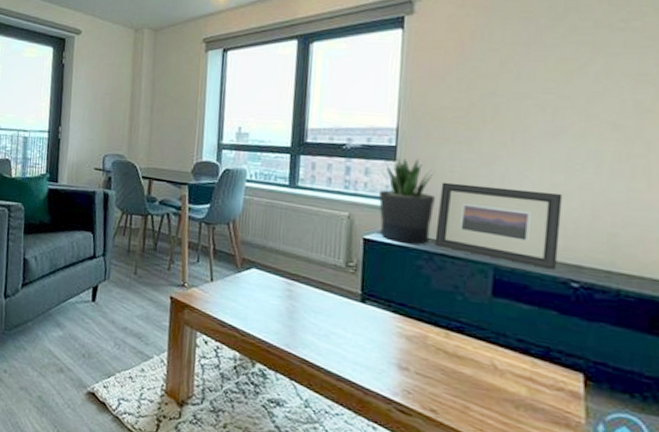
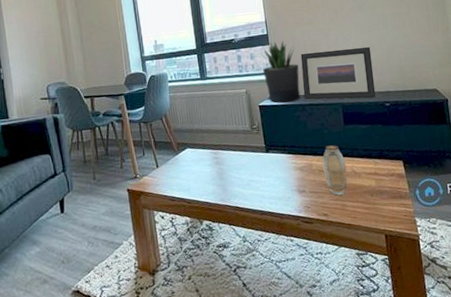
vase: none [443,317,482,393] -> present [322,144,347,196]

